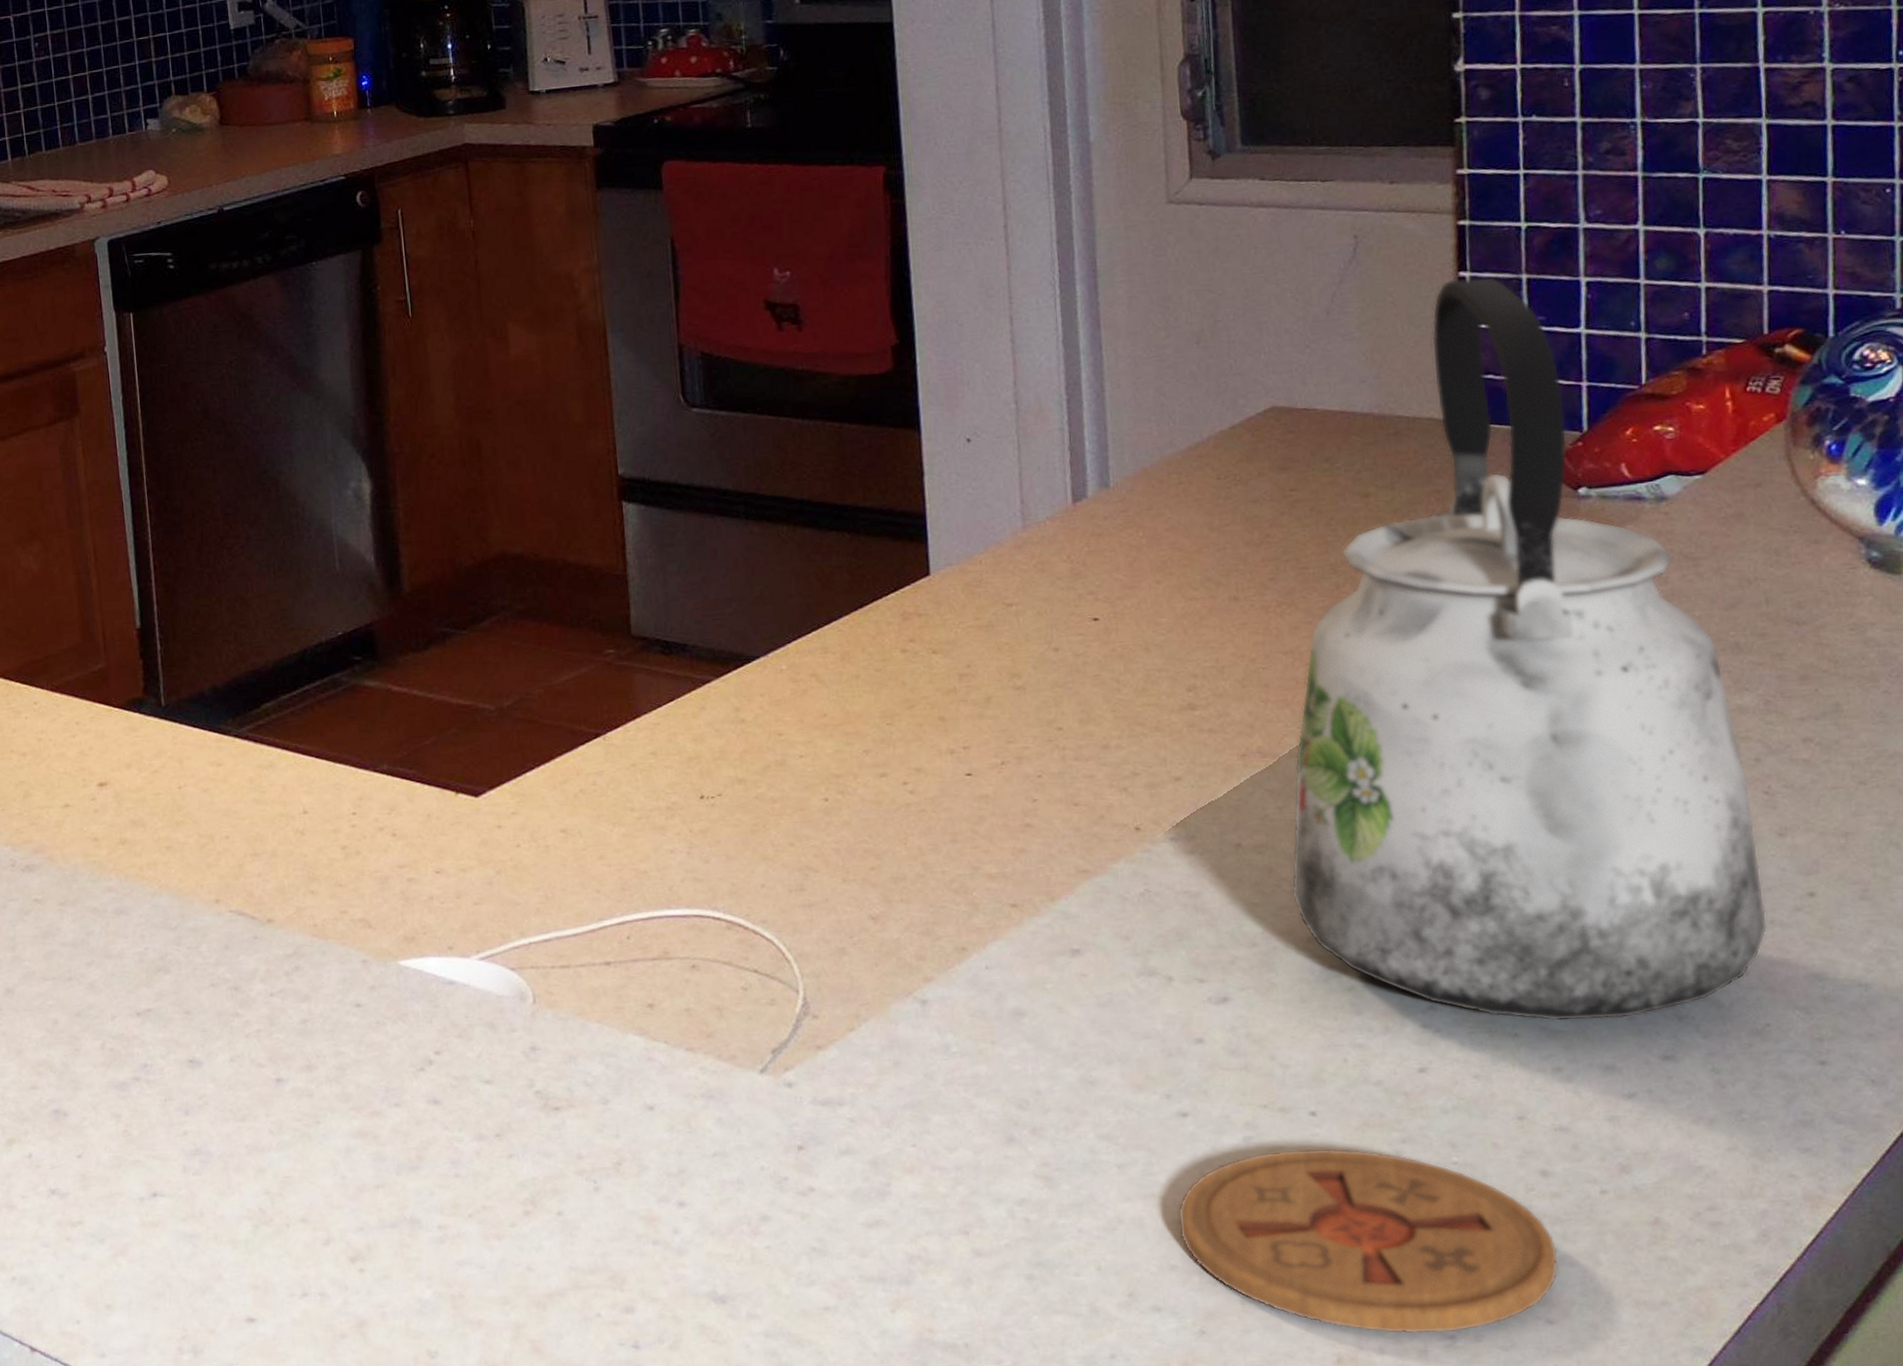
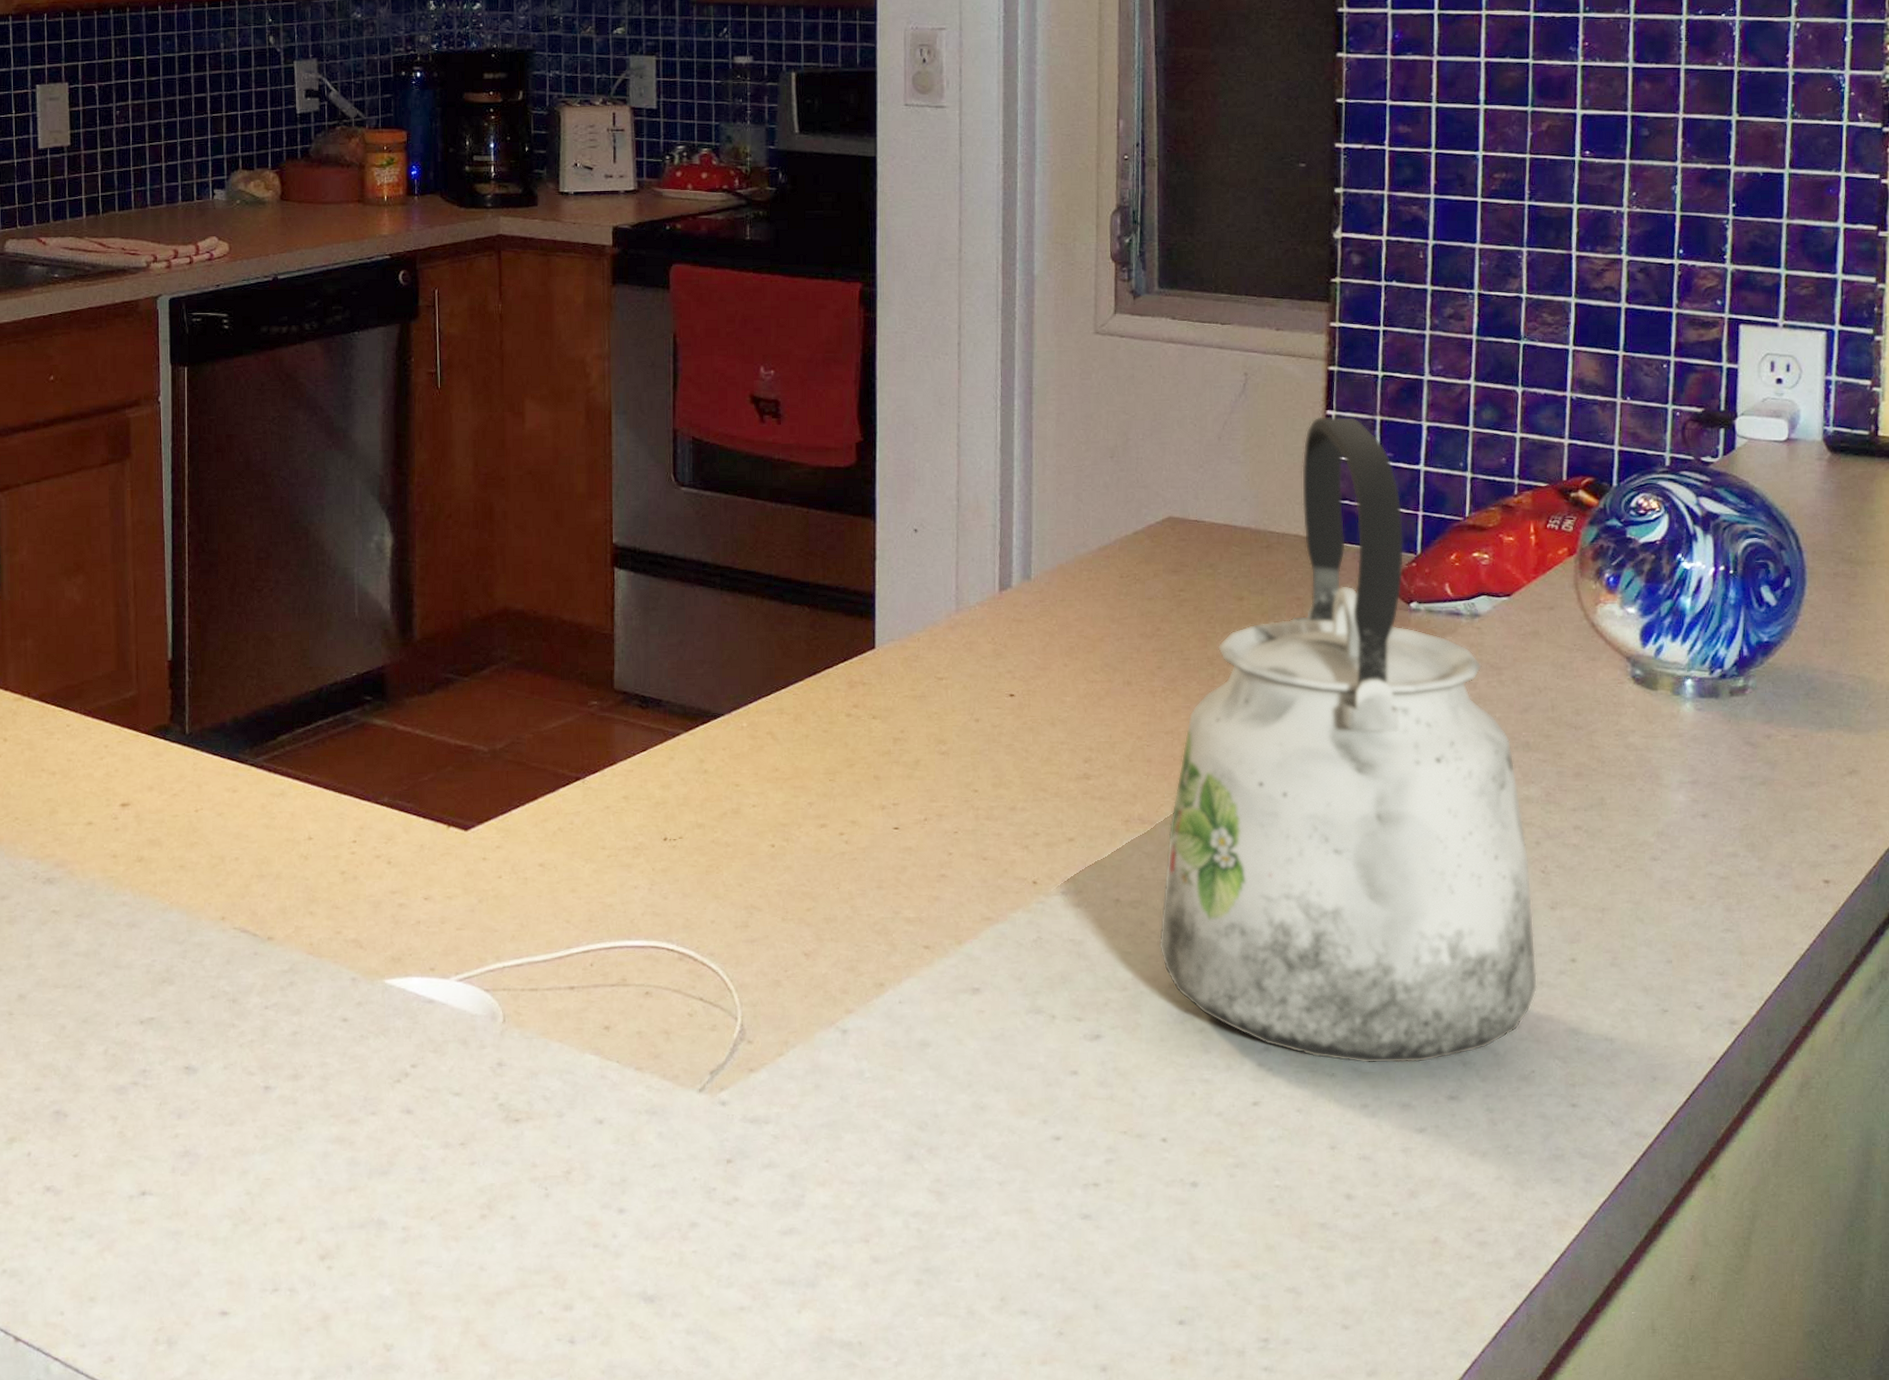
coaster: present [1177,1147,1559,1335] -> none [1046,1170,1356,1338]

